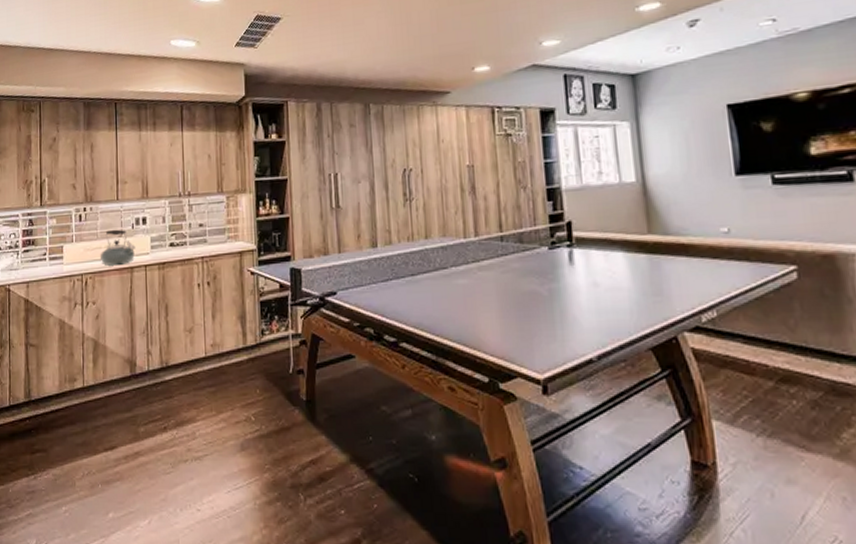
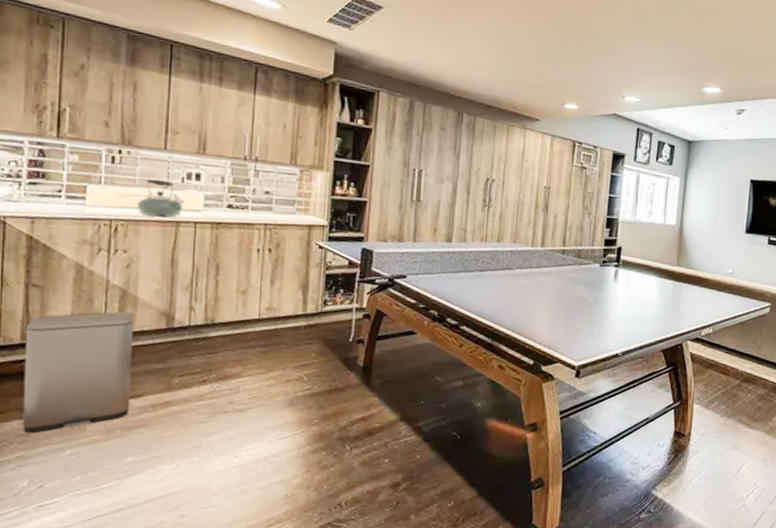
pedal bin: none [27,362,108,491] -> present [22,311,134,434]

